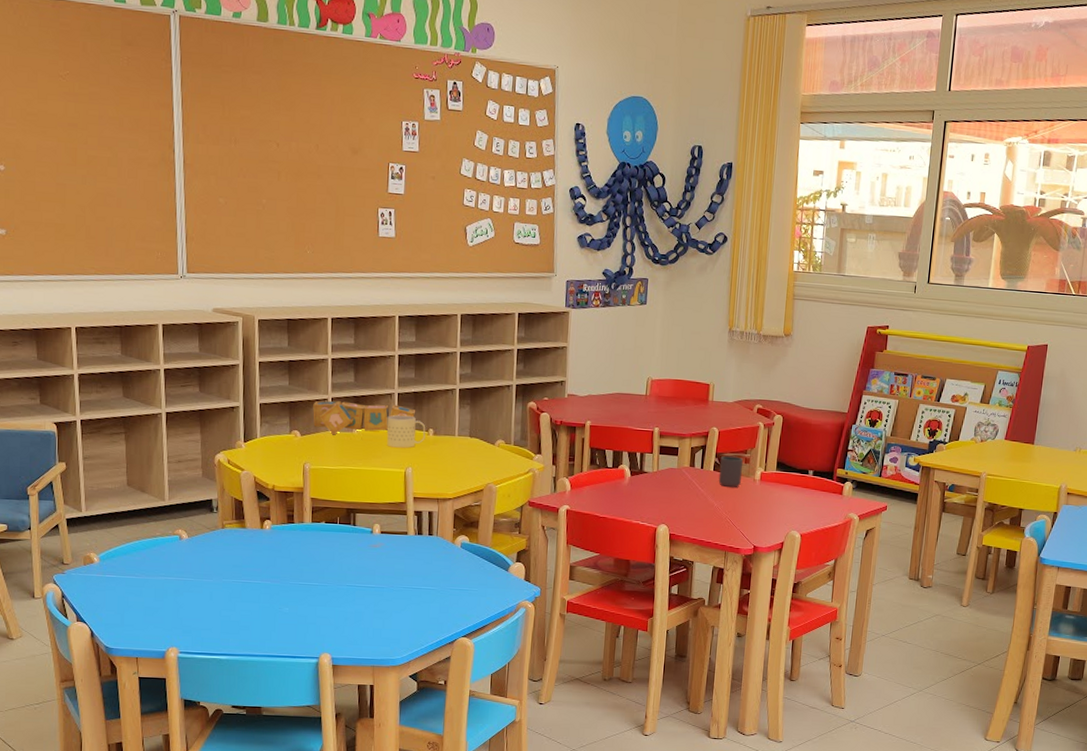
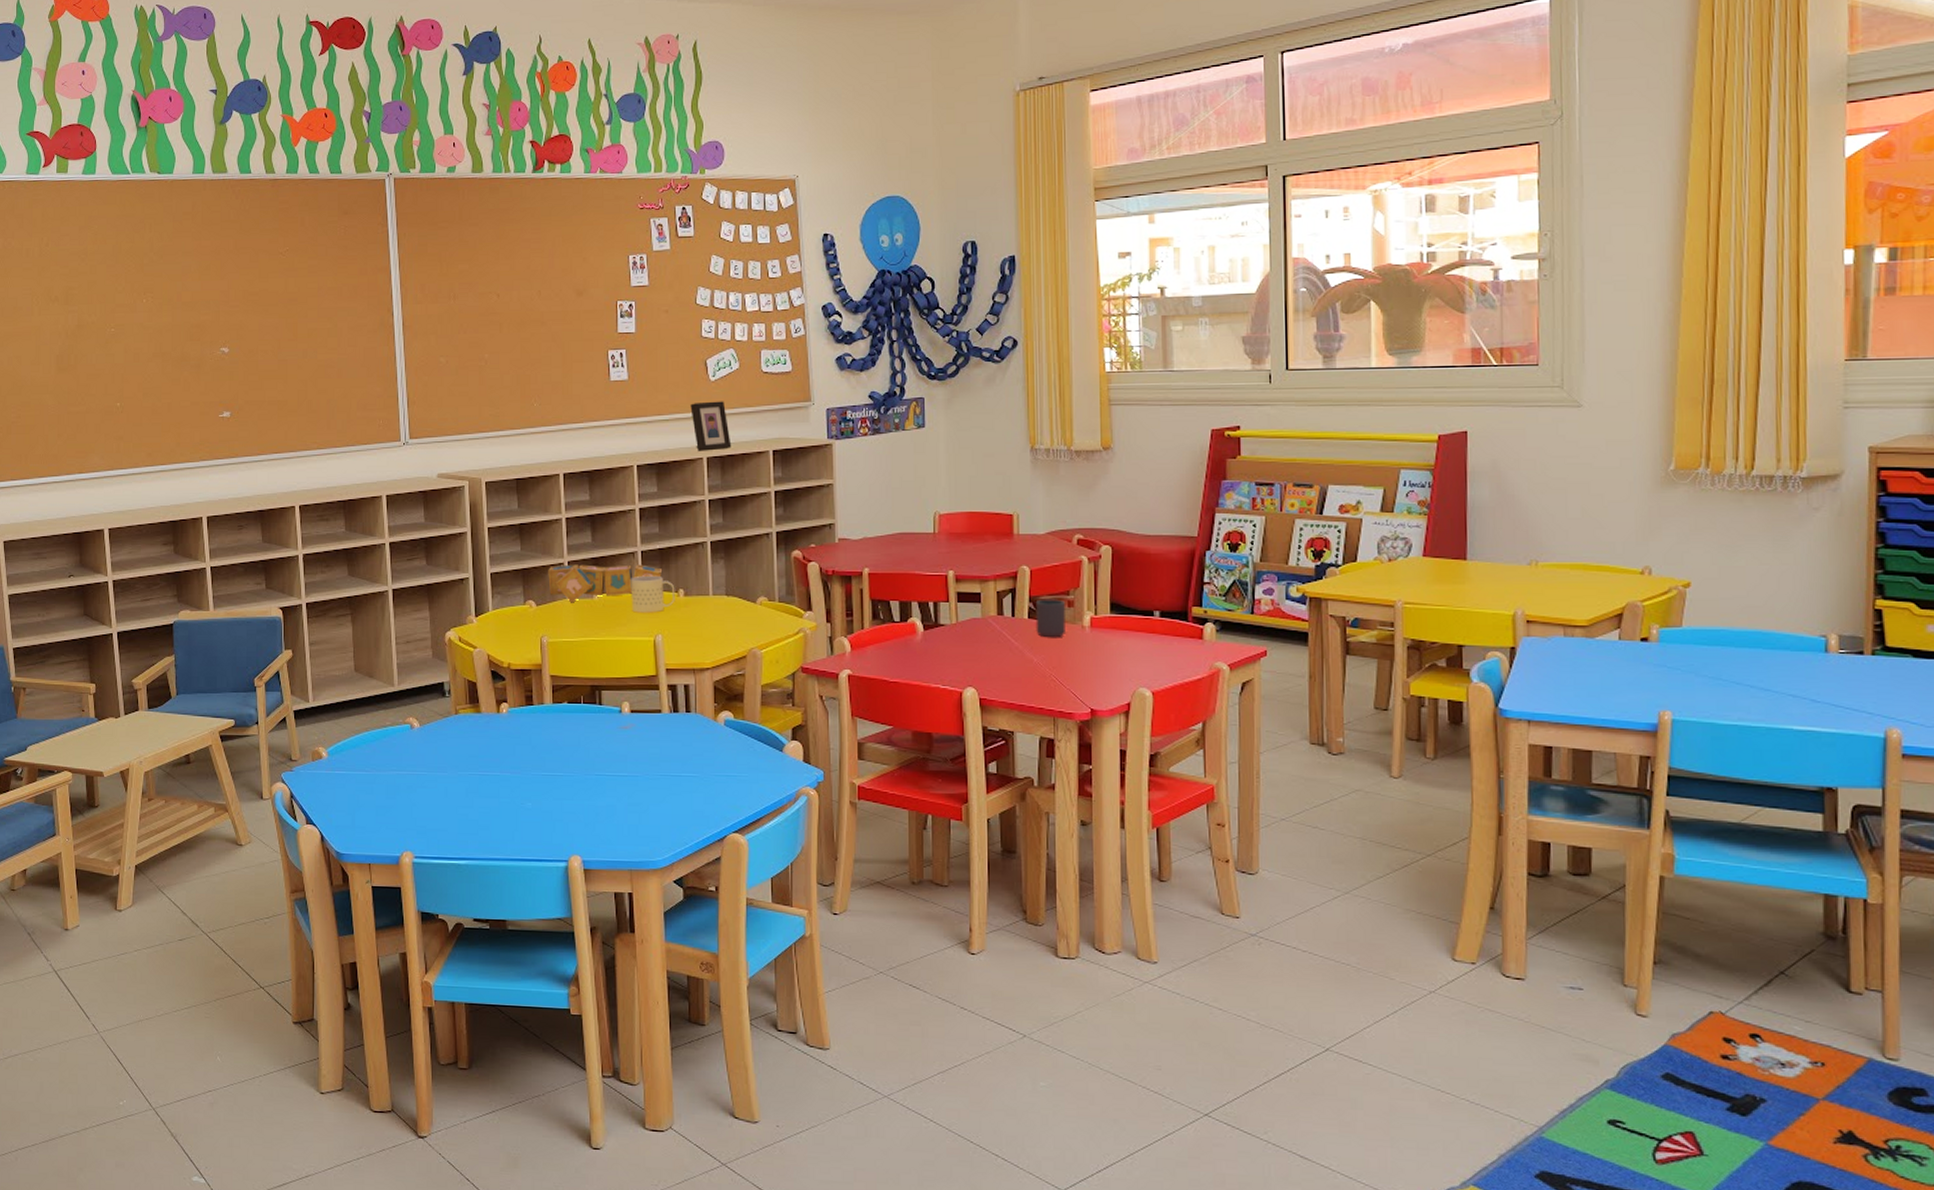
picture frame: none [449,264,483,309] -> present [690,401,732,452]

